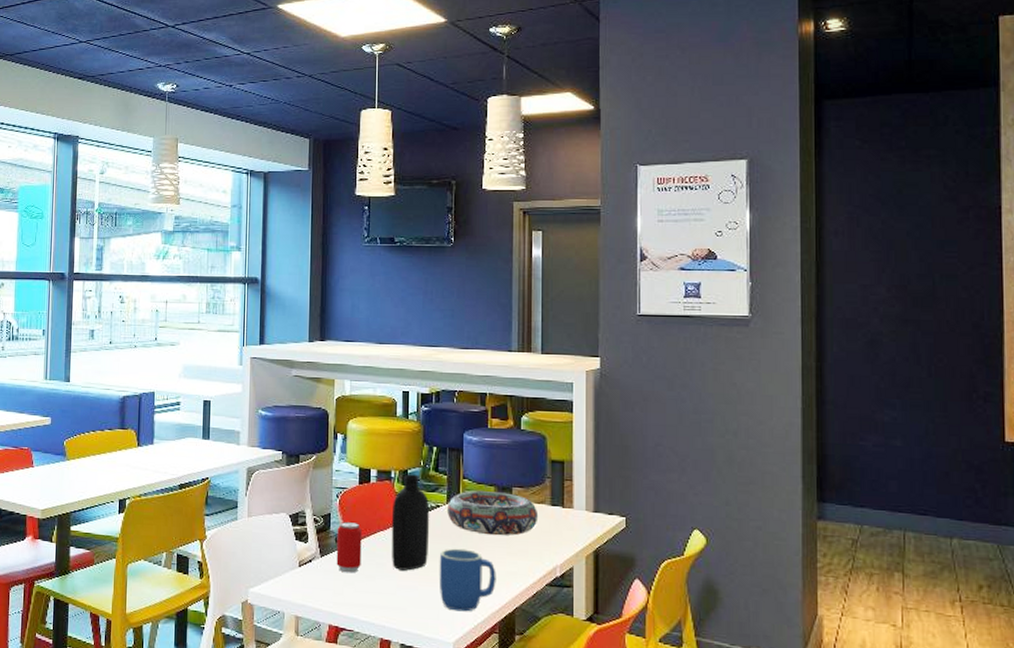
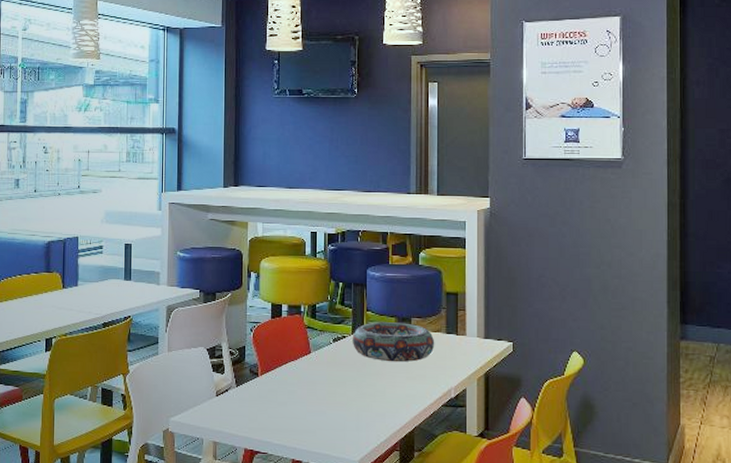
beverage can: present [336,521,362,573] -> none [251,353,274,401]
bottle: present [391,474,430,571] -> none [301,308,337,397]
mug: present [439,548,496,612] -> none [345,375,397,432]

